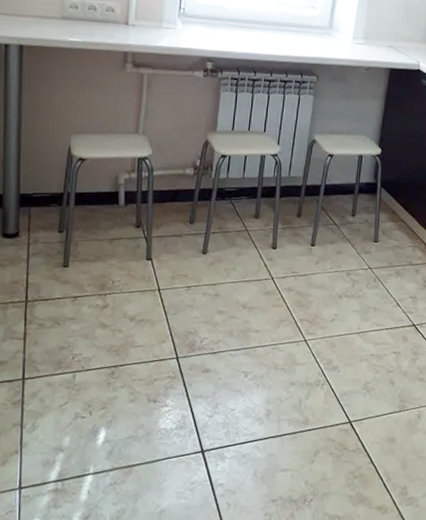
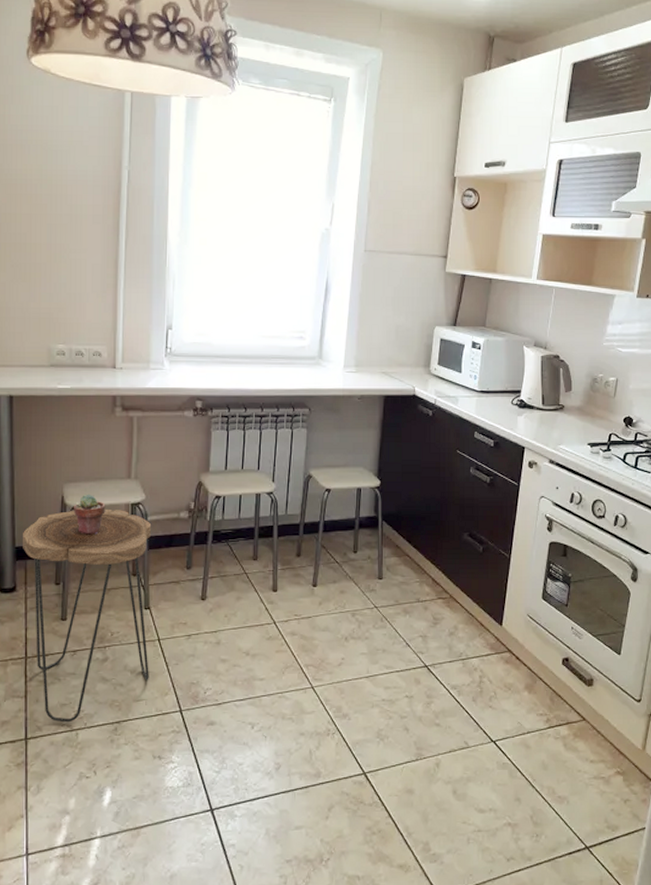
side table: none [27,161,157,365] -> present [23,508,152,723]
potted succulent: none [80,146,112,186] -> present [74,494,106,535]

